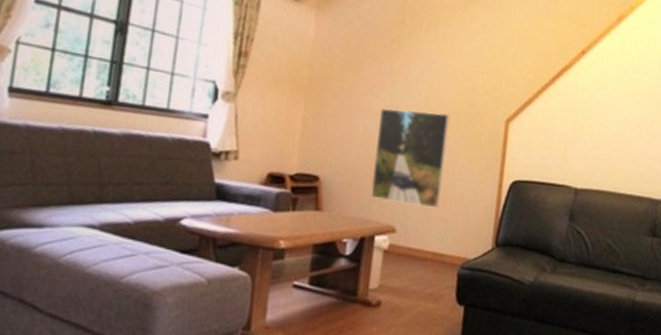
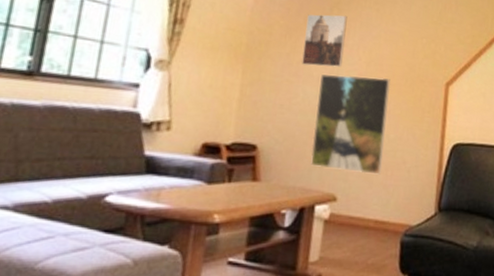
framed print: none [362,48,407,102] -> present [302,14,347,68]

